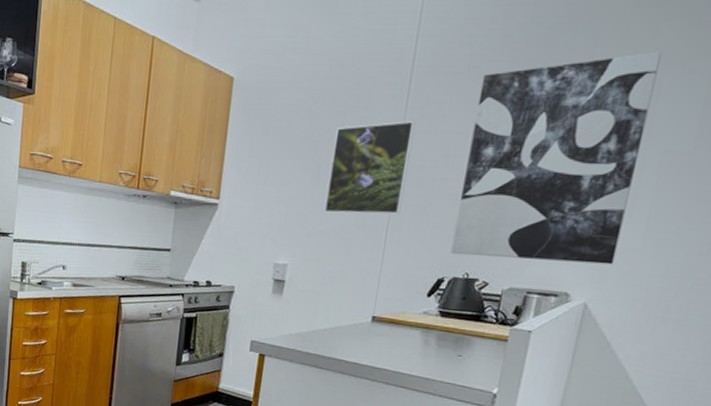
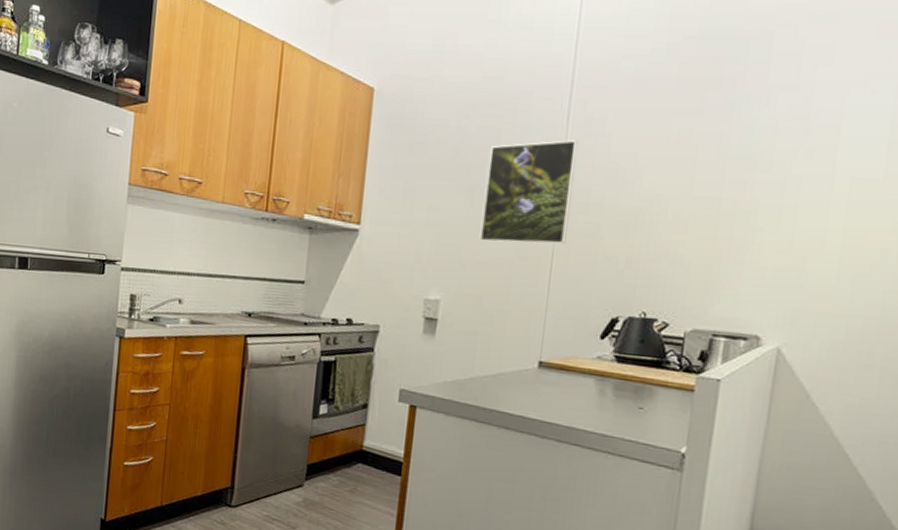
wall art: present [450,51,662,265] -> none [624,69,841,304]

